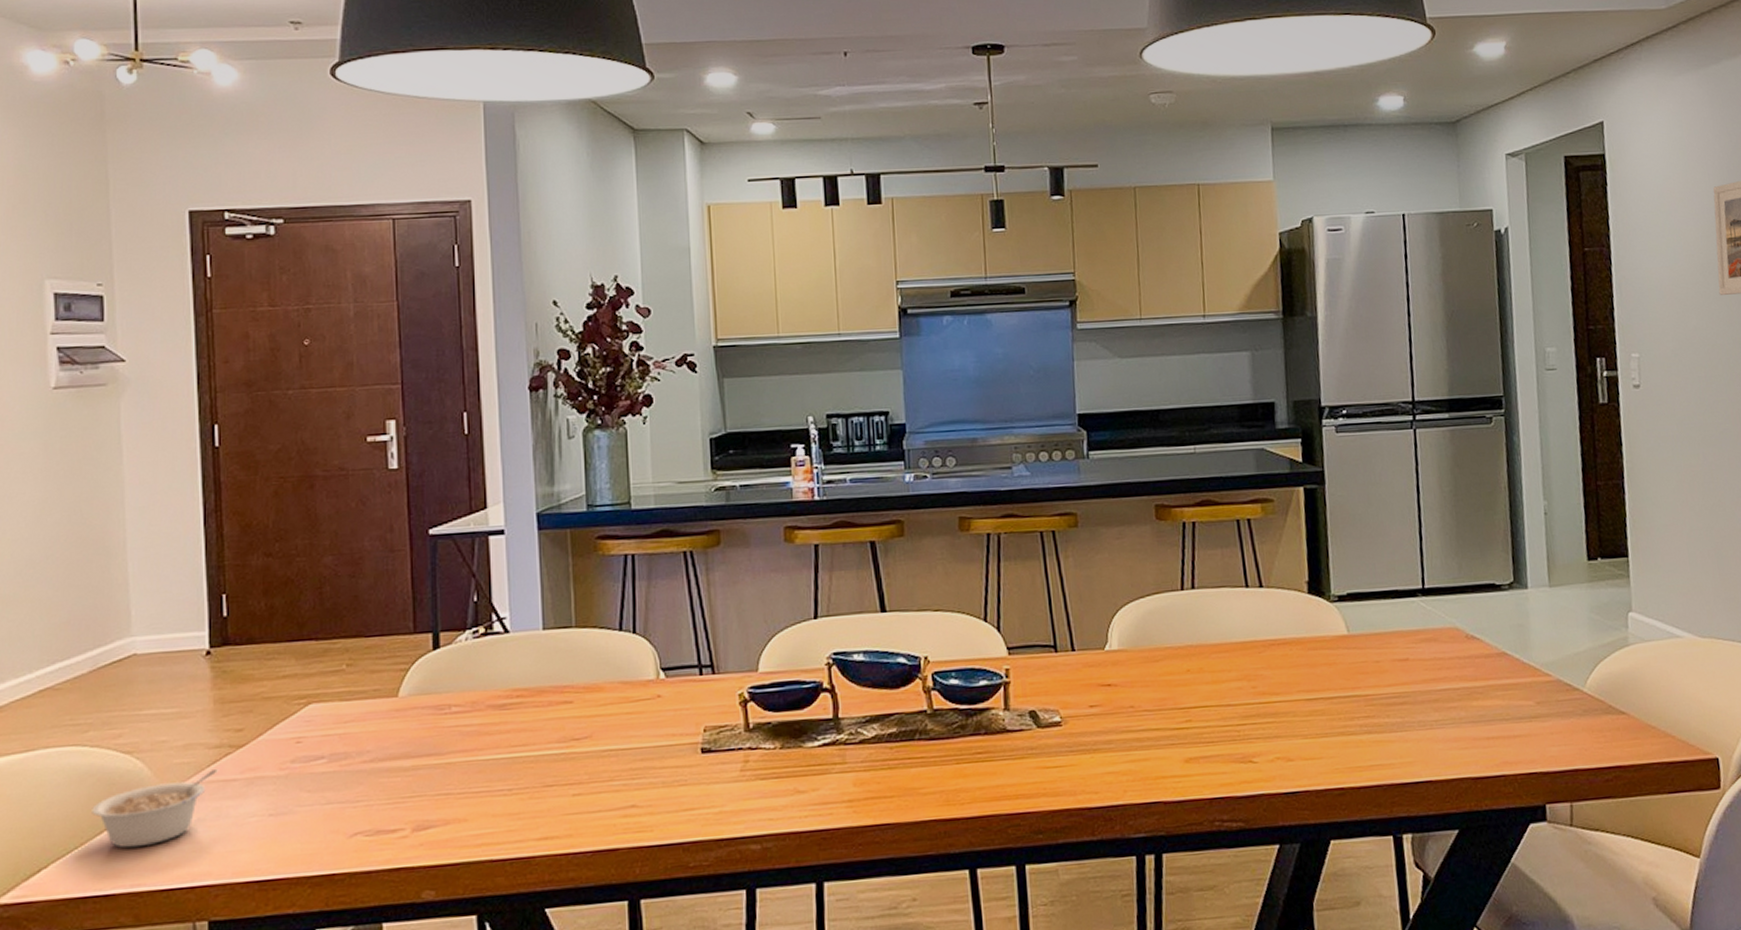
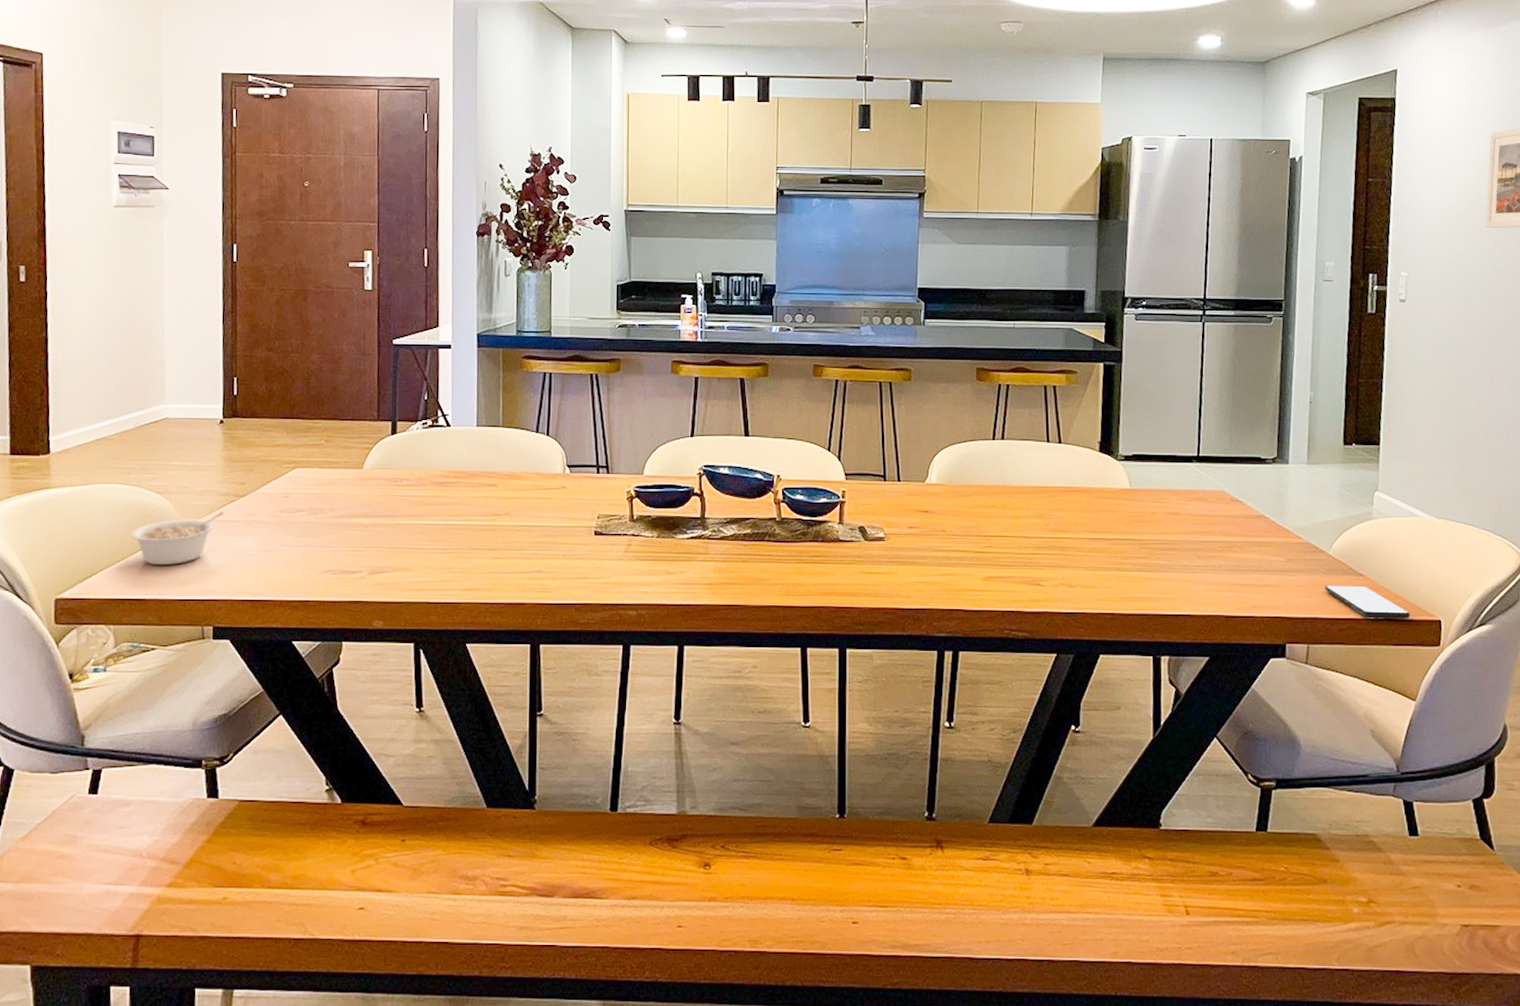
smartphone: none [1583,725,1684,764] -> present [1325,585,1411,619]

